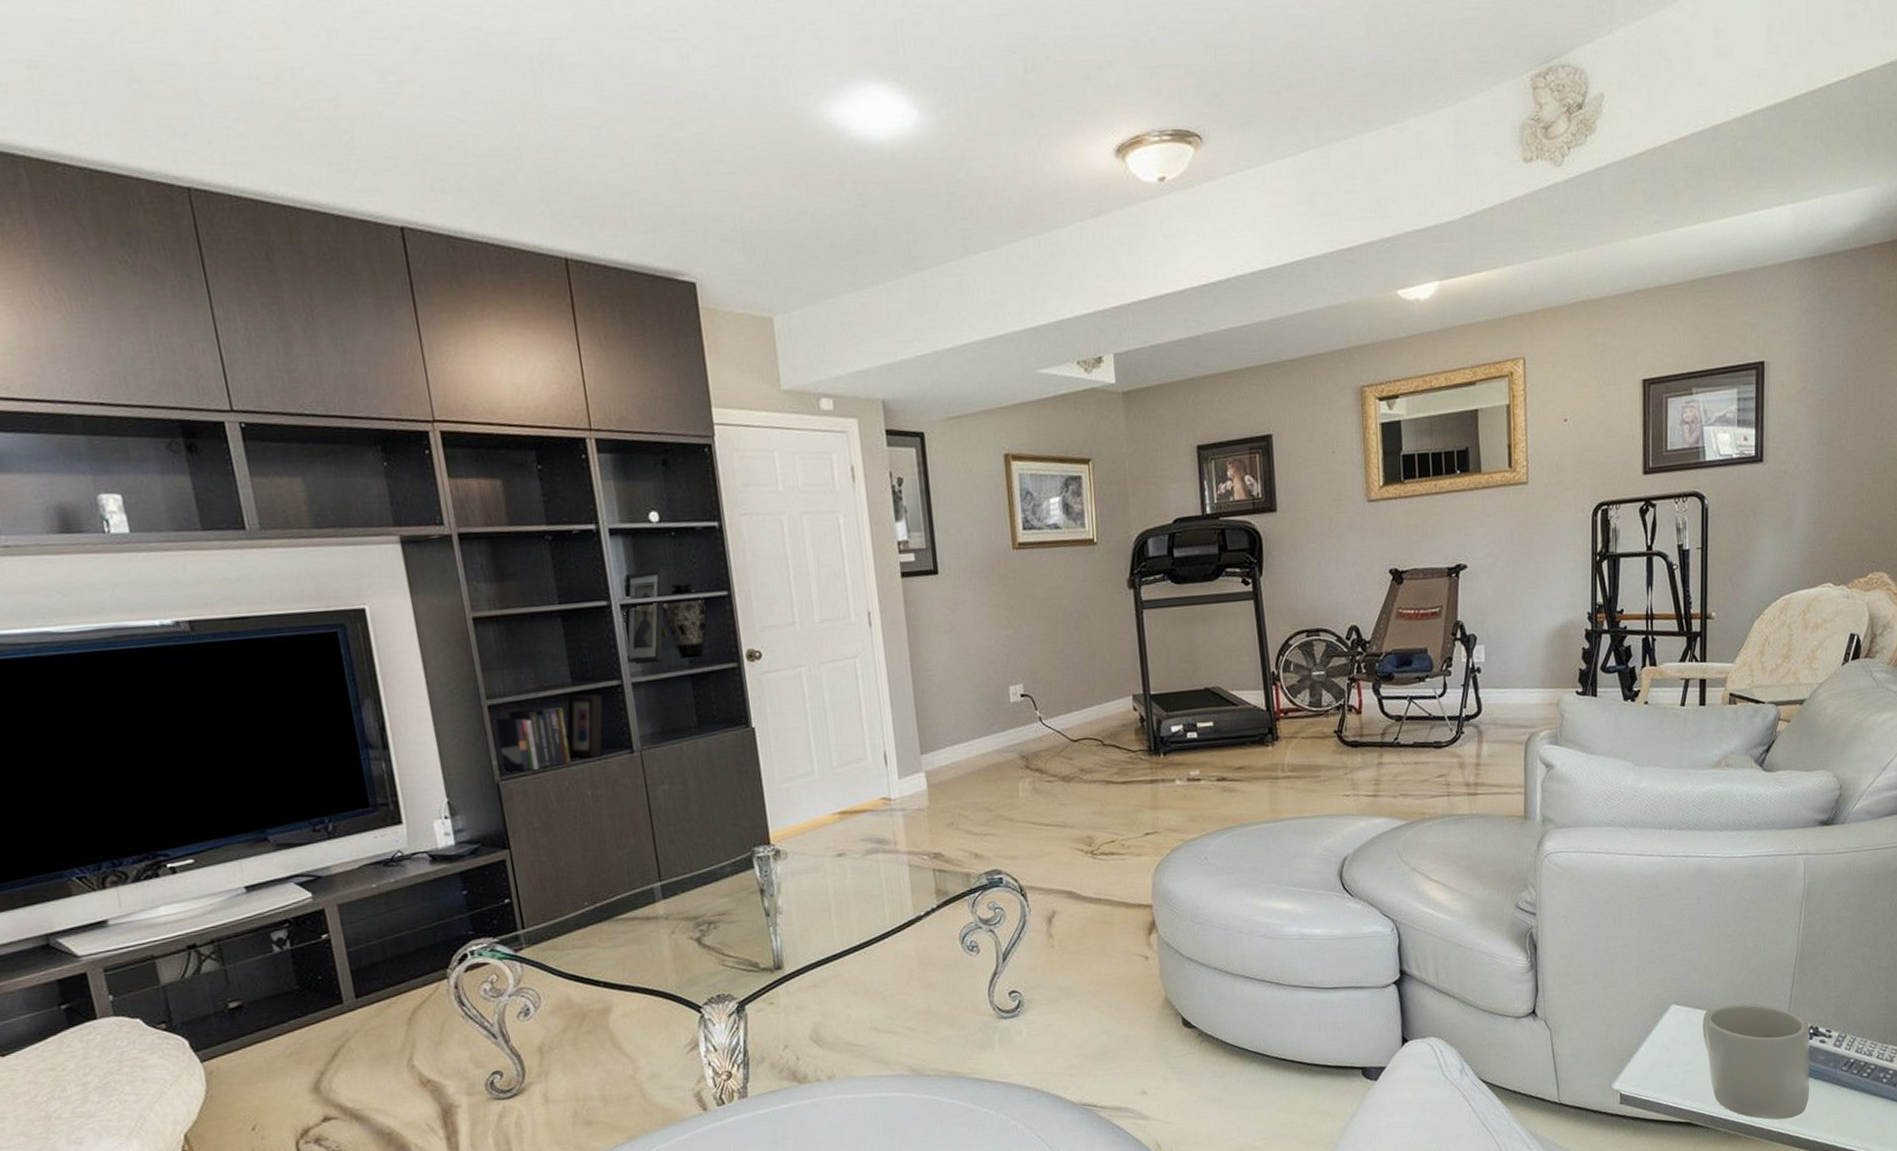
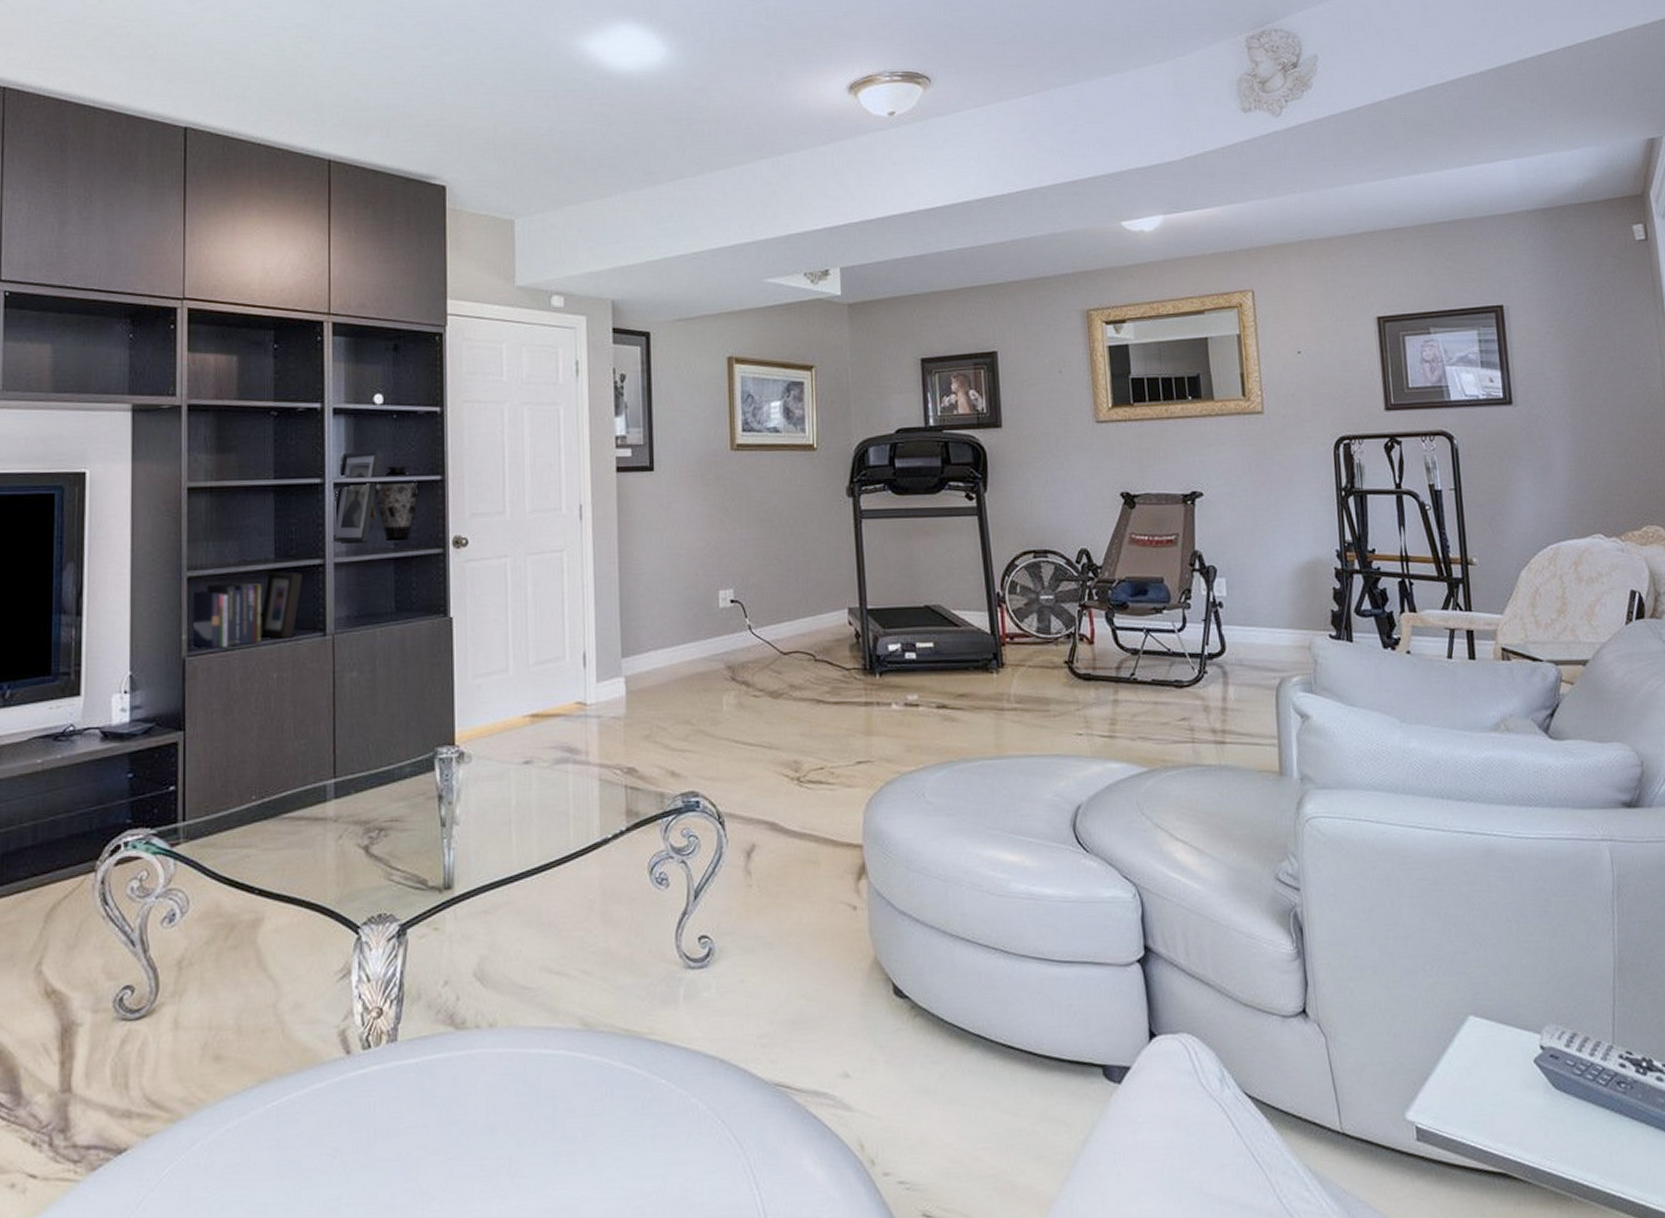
mug: present [1702,1003,1810,1120] -> none [1508,1021,1652,1181]

